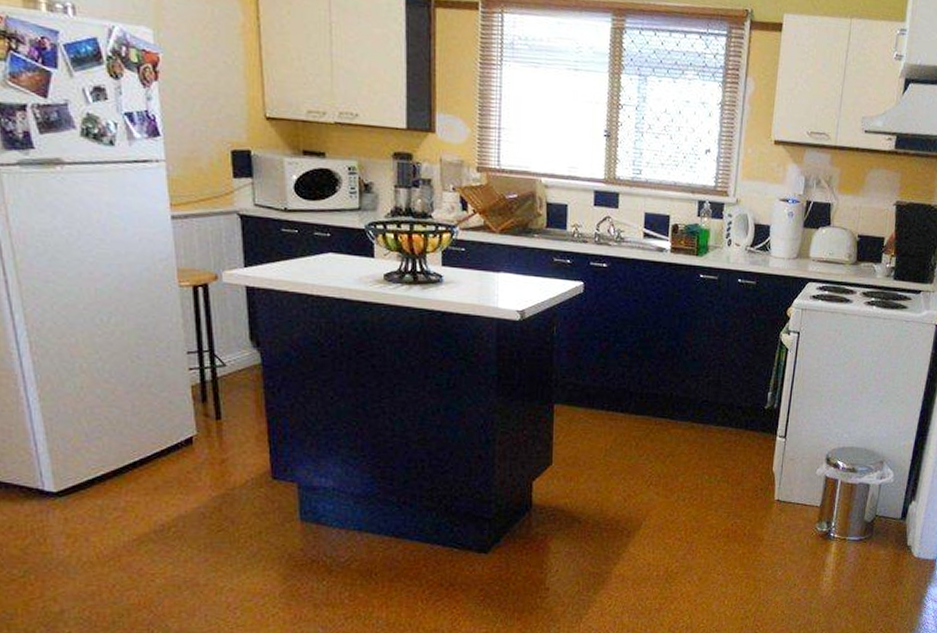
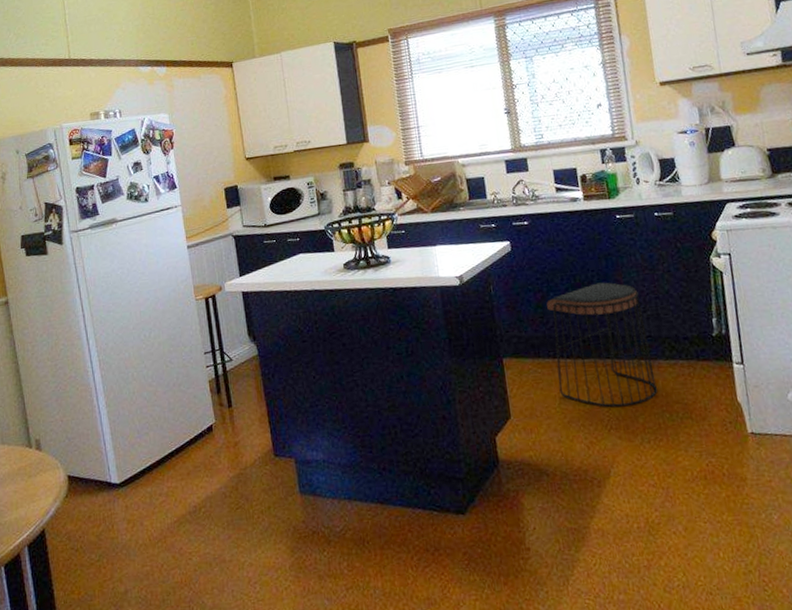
stool: none [607,341,705,465] -> present [546,282,657,408]

